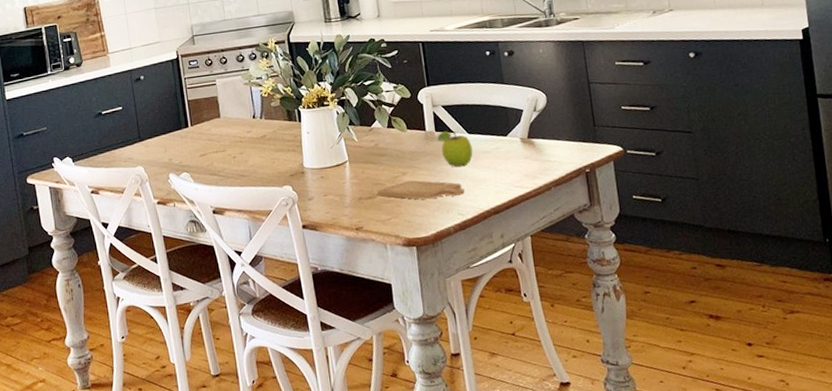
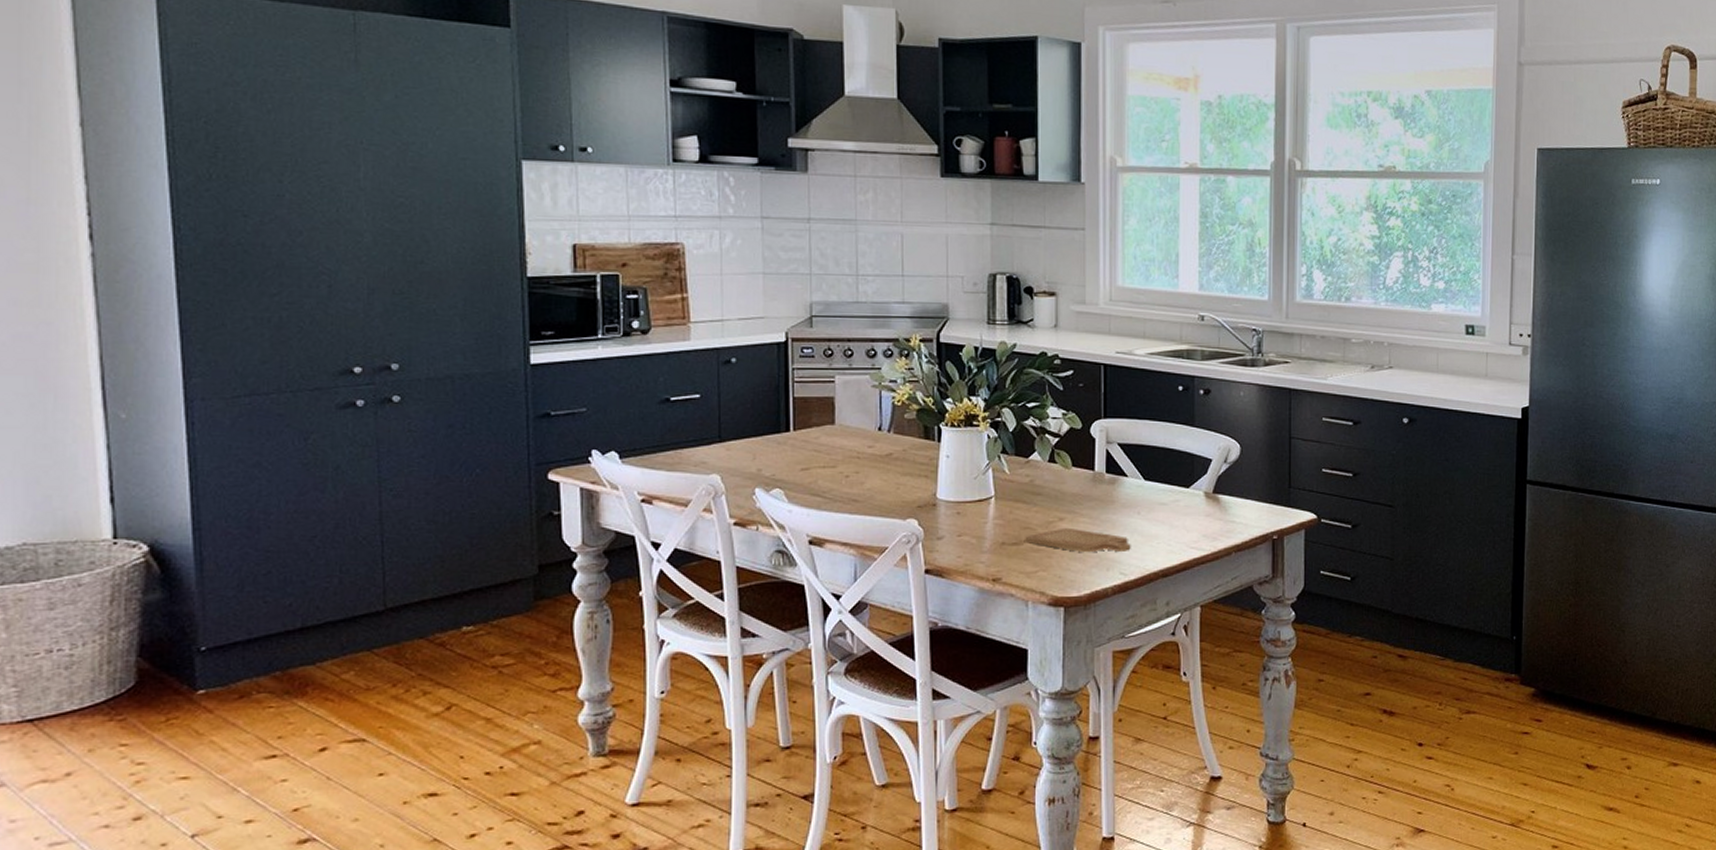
fruit: present [437,131,473,167] -> none [1107,474,1147,518]

